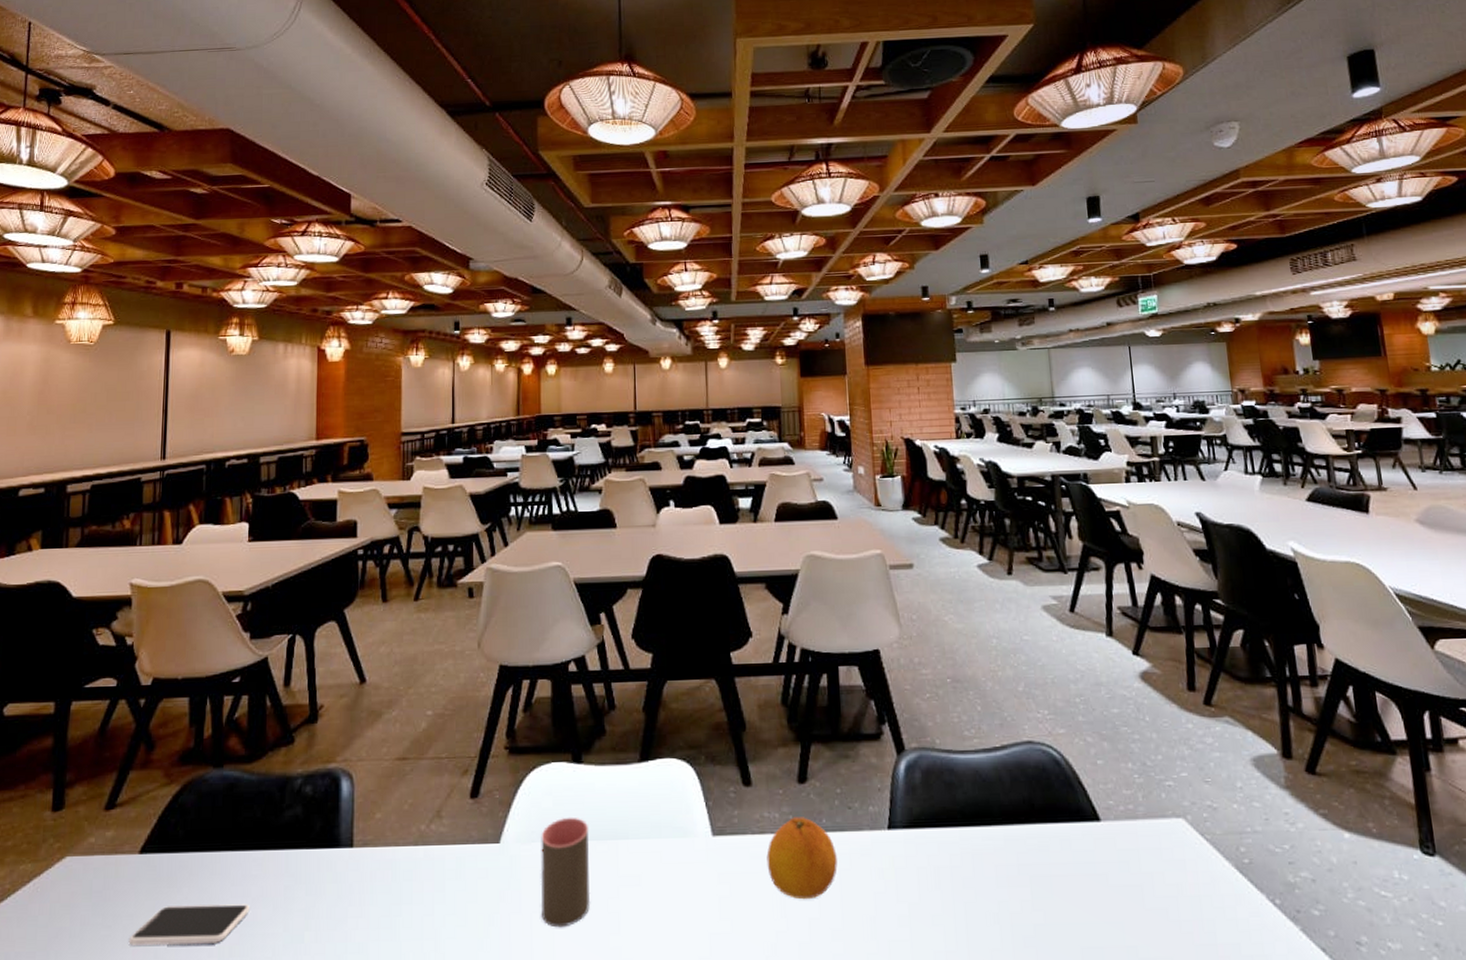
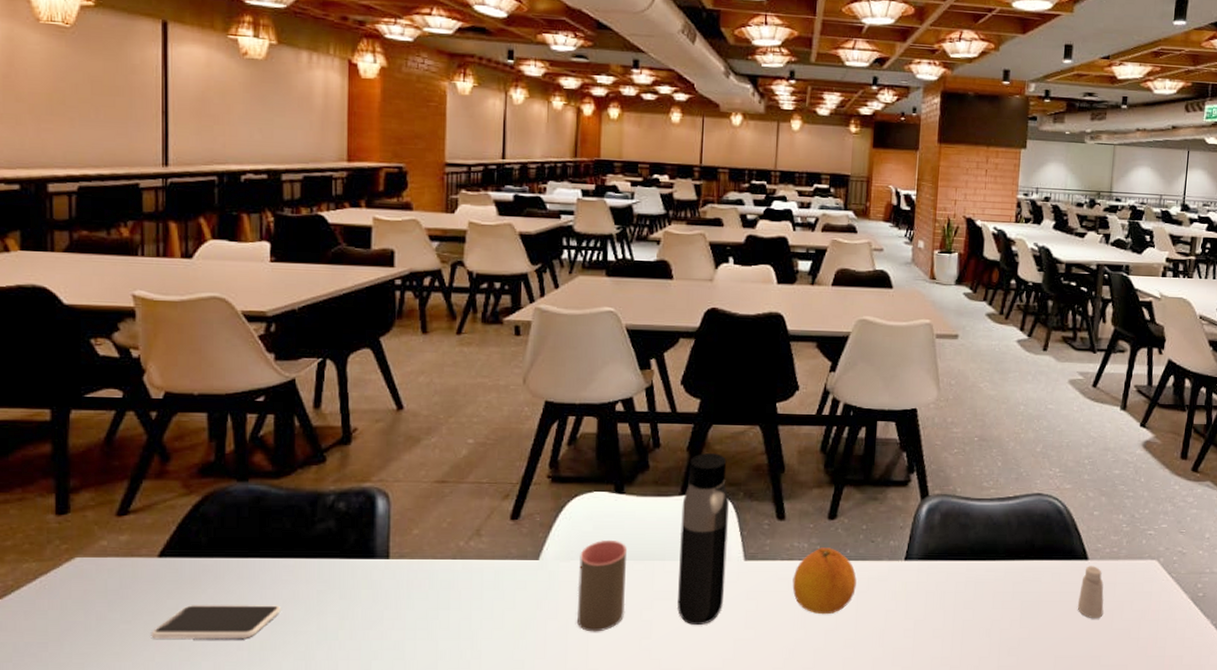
water bottle: none [642,713,694,917] -> present [677,453,729,626]
saltshaker: none [1097,828,1131,897] -> present [1077,566,1104,619]

